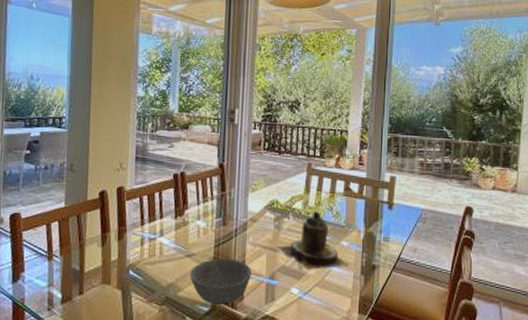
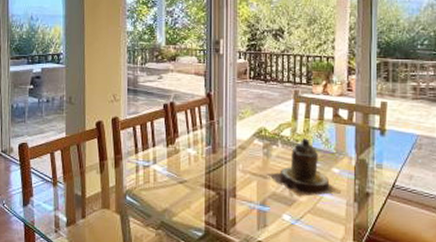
bowl: present [189,258,252,306] -> none [183,184,242,231]

